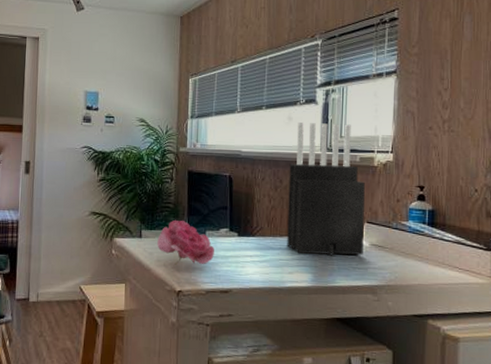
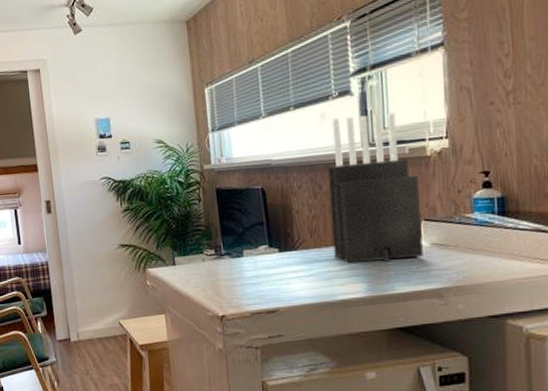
flower: present [157,219,214,265] -> none [192,242,255,290]

